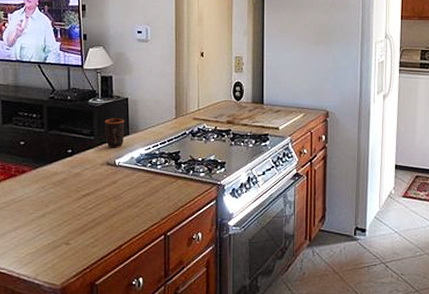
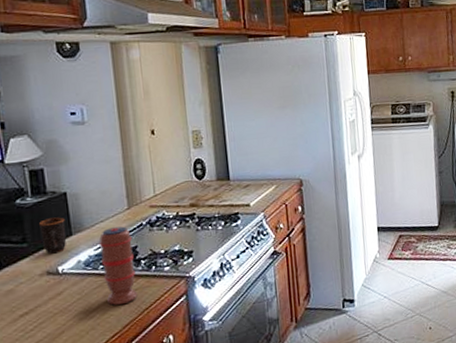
spice grinder: none [149,133,177,199] -> present [98,226,138,305]

